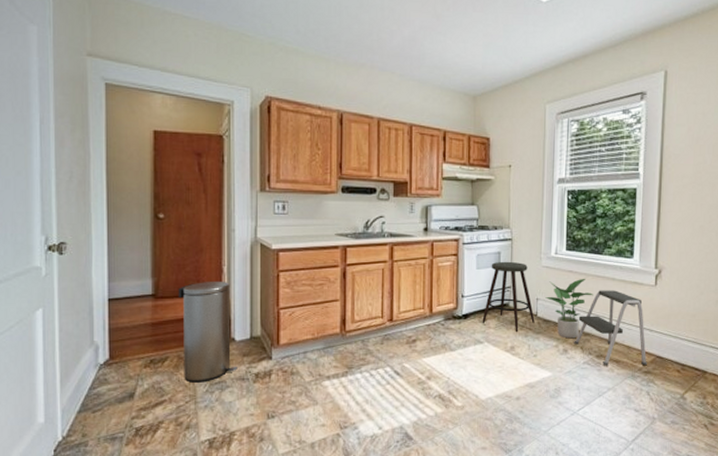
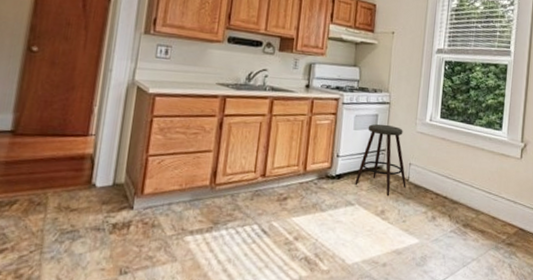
pedal bin: present [178,281,237,383] -> none [32,121,100,231]
potted plant: present [545,278,593,339] -> none [418,146,463,206]
step stool: present [574,290,647,366] -> none [442,159,510,238]

